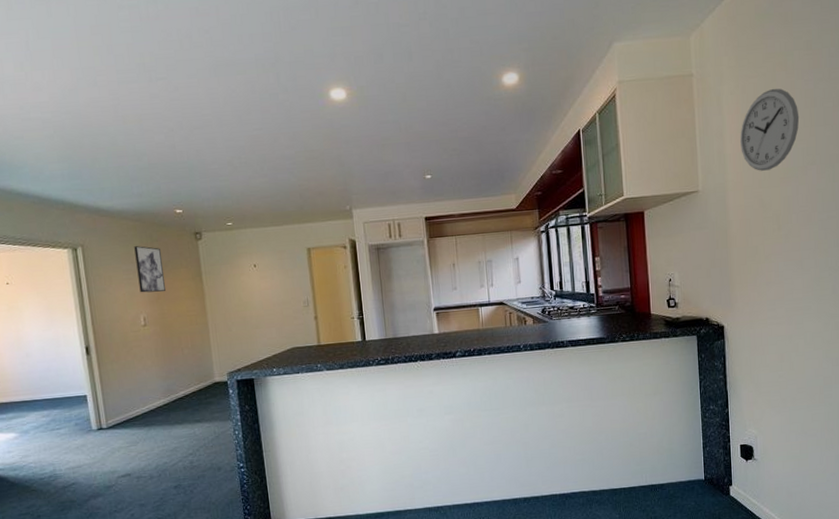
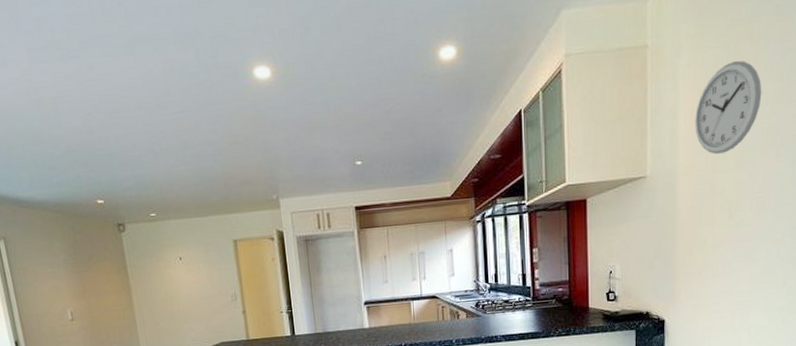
wall art: present [134,246,165,293] -> none [57,238,91,287]

